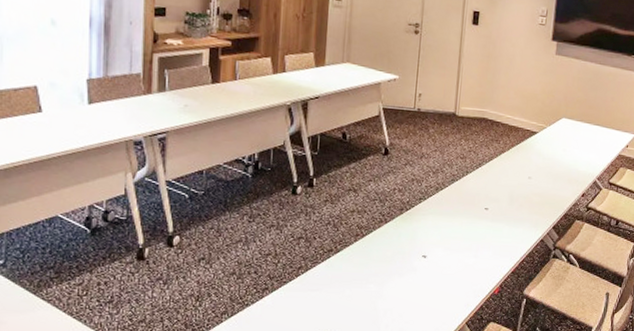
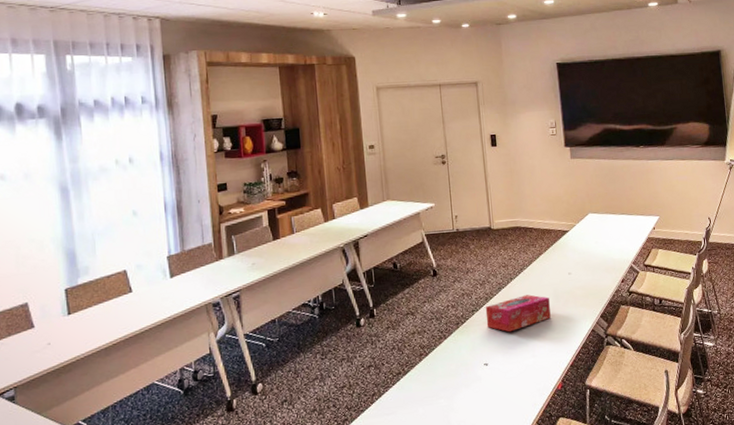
tissue box: none [432,192,503,228] -> present [485,294,551,332]

